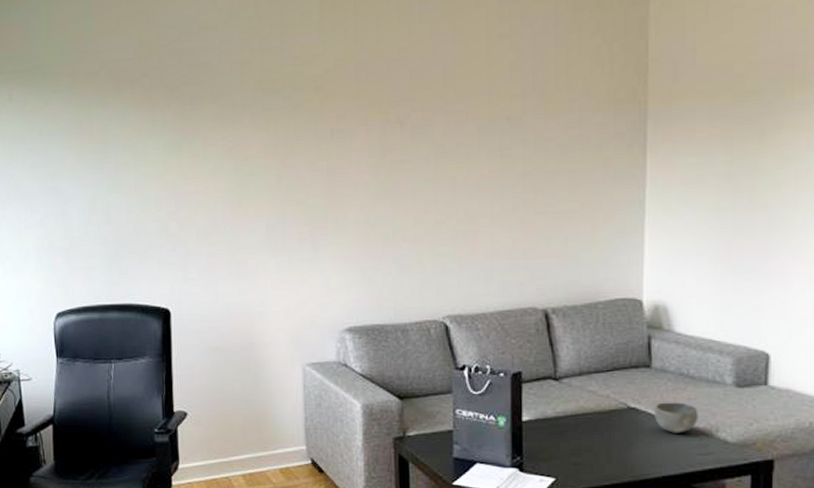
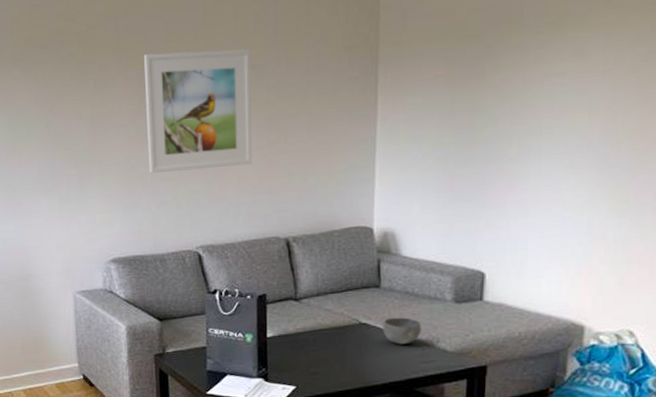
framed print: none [387,99,506,234] -> present [144,49,252,174]

